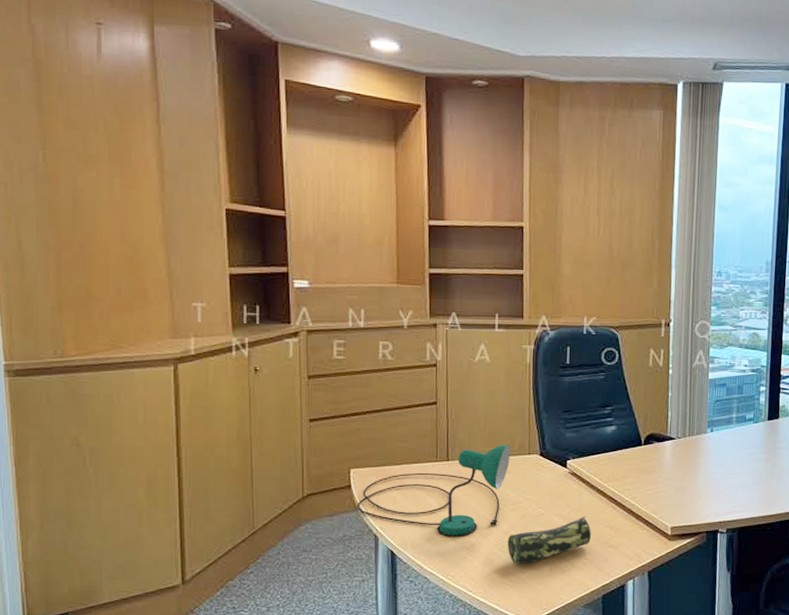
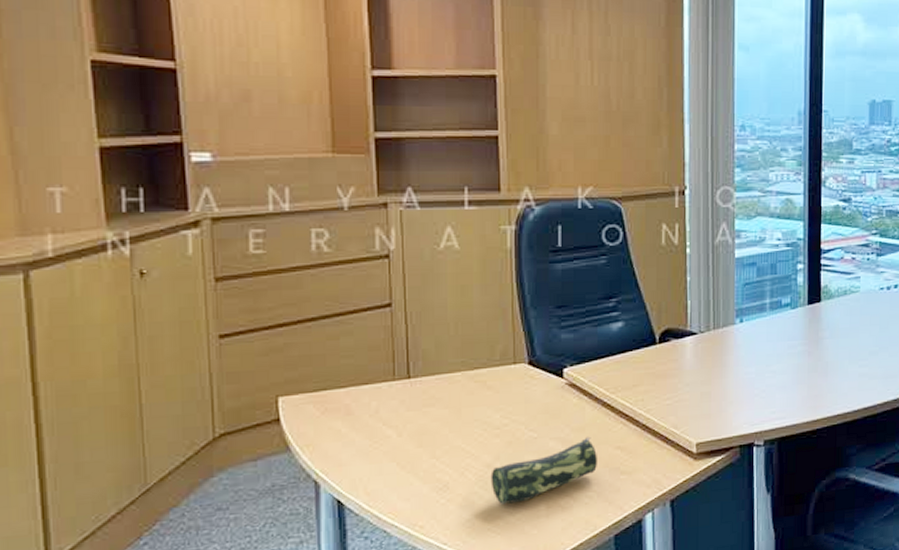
desk lamp: present [357,445,510,537] -> none [289,353,490,476]

